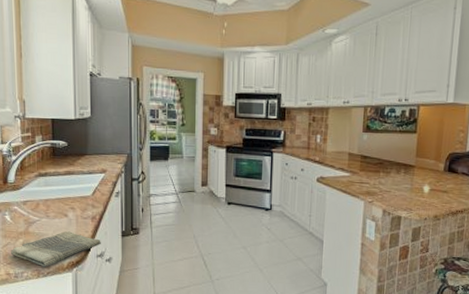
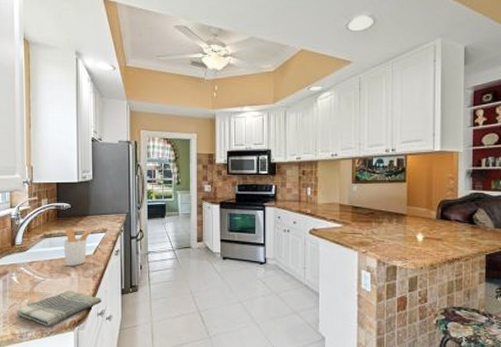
utensil holder: none [60,166,94,207] -> present [63,226,95,267]

